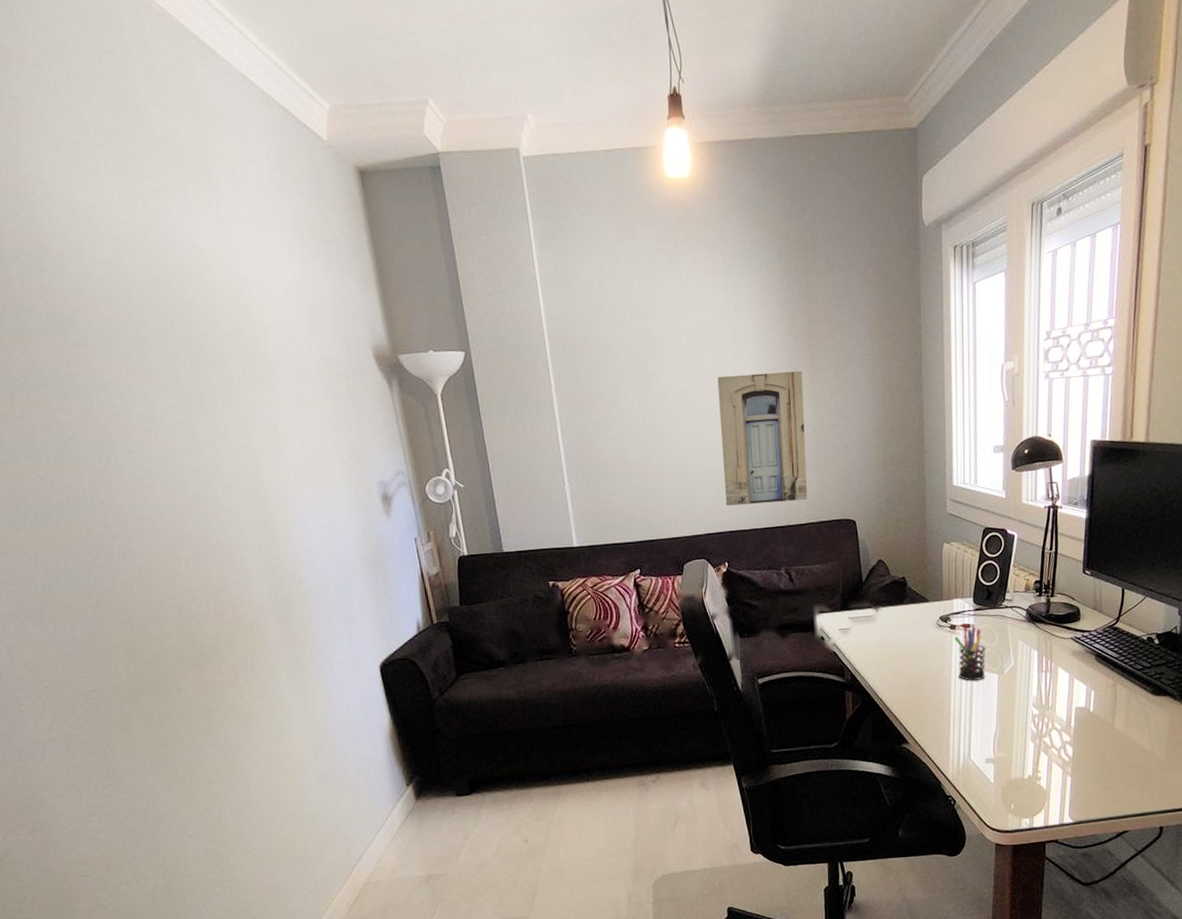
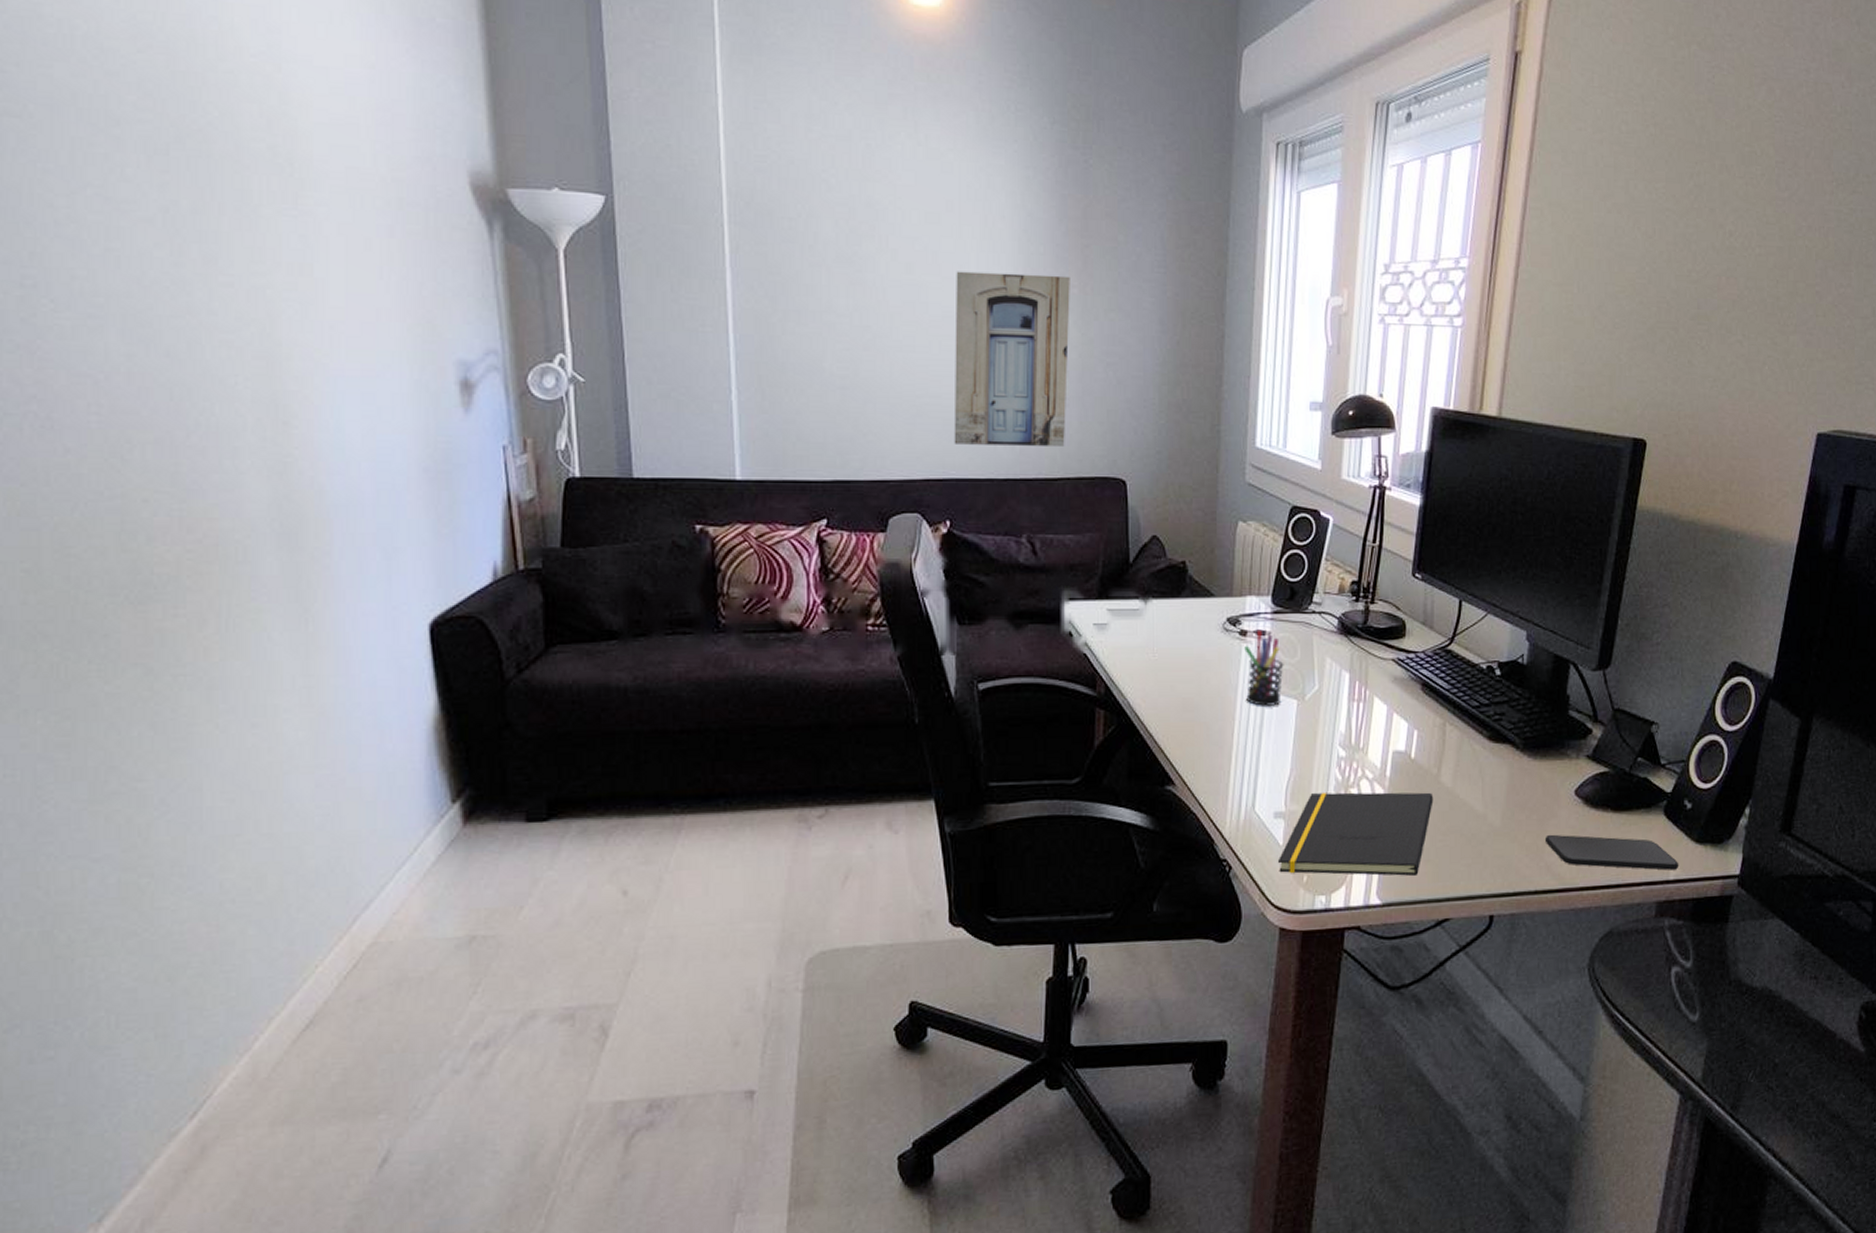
notepad: none [990,737,1110,803] -> present [1277,791,1434,876]

